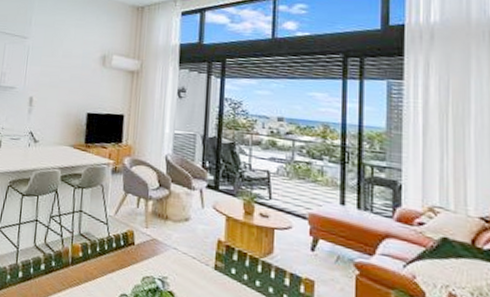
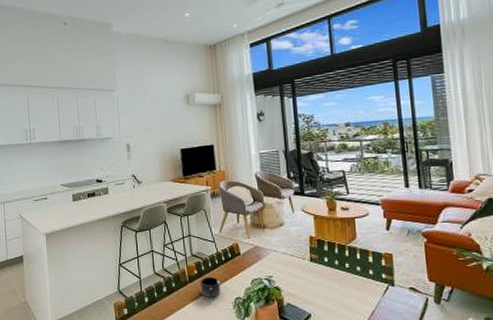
mug: none [82,262,107,288] -> present [199,277,221,298]

